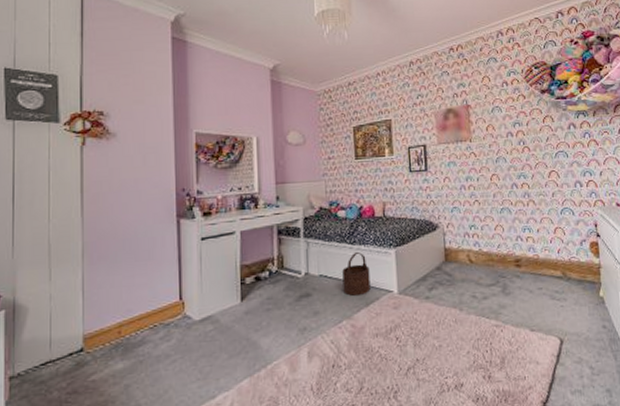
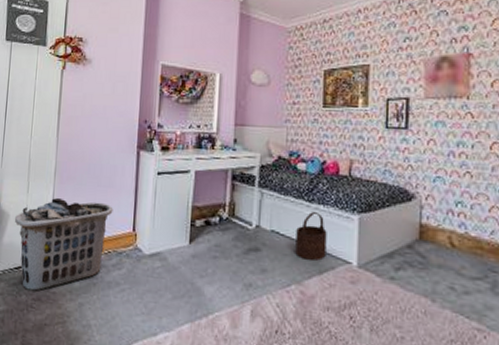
clothes hamper: none [35,277,156,385] -> present [14,197,113,291]

